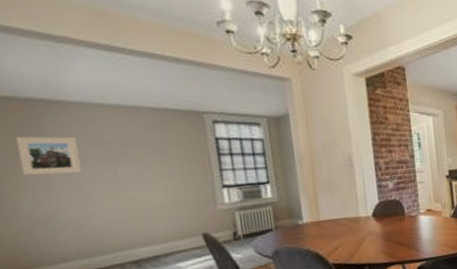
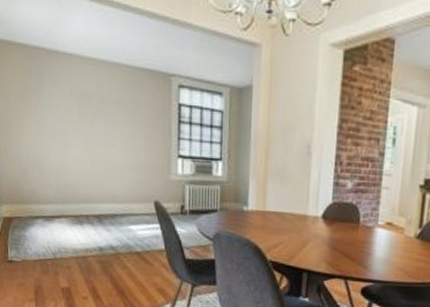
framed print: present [15,136,82,176] -> none [23,82,67,124]

